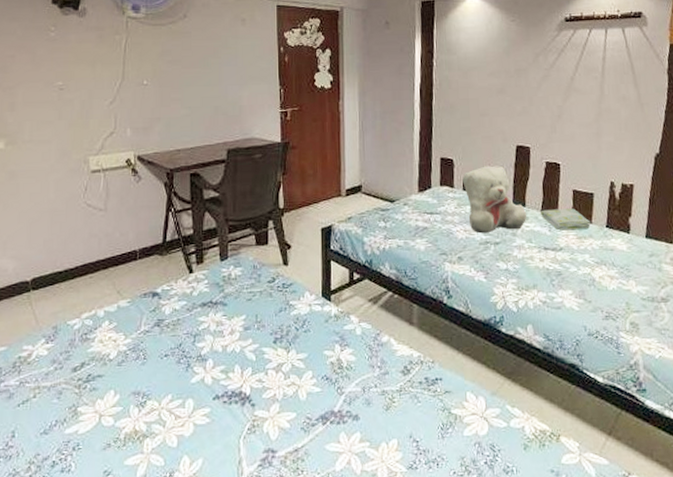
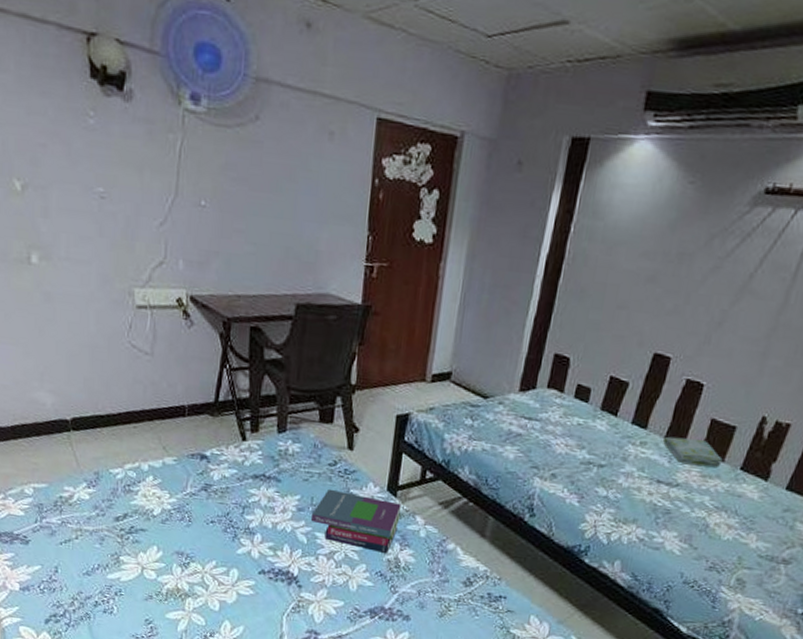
books: none [257,304,337,357] -> present [310,488,401,553]
teddy bear: present [462,165,527,234] -> none [573,372,647,455]

